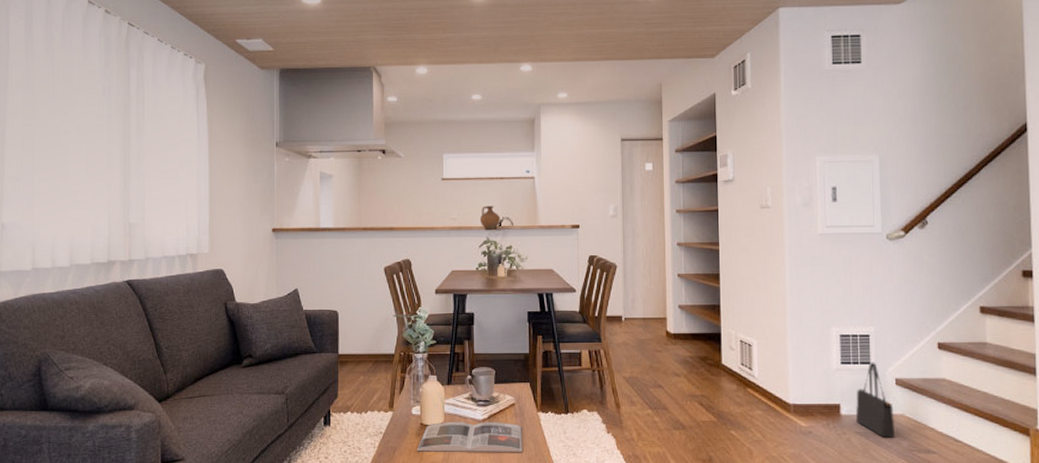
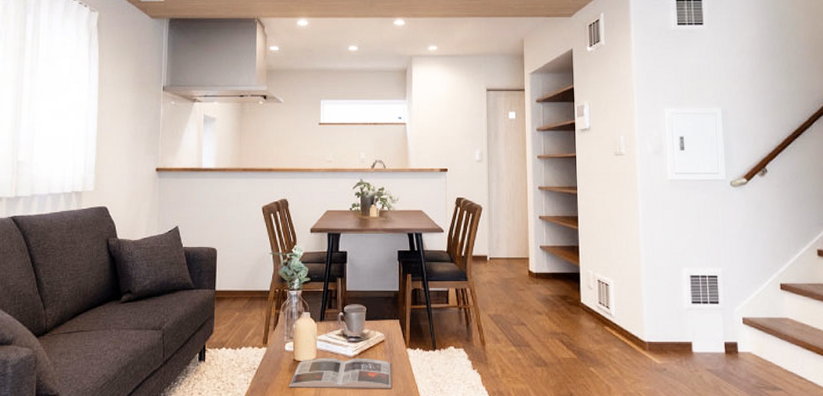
ceramic jug: present [479,206,500,231] -> none [354,149,373,173]
tote bag: present [855,362,896,439] -> none [706,302,745,376]

